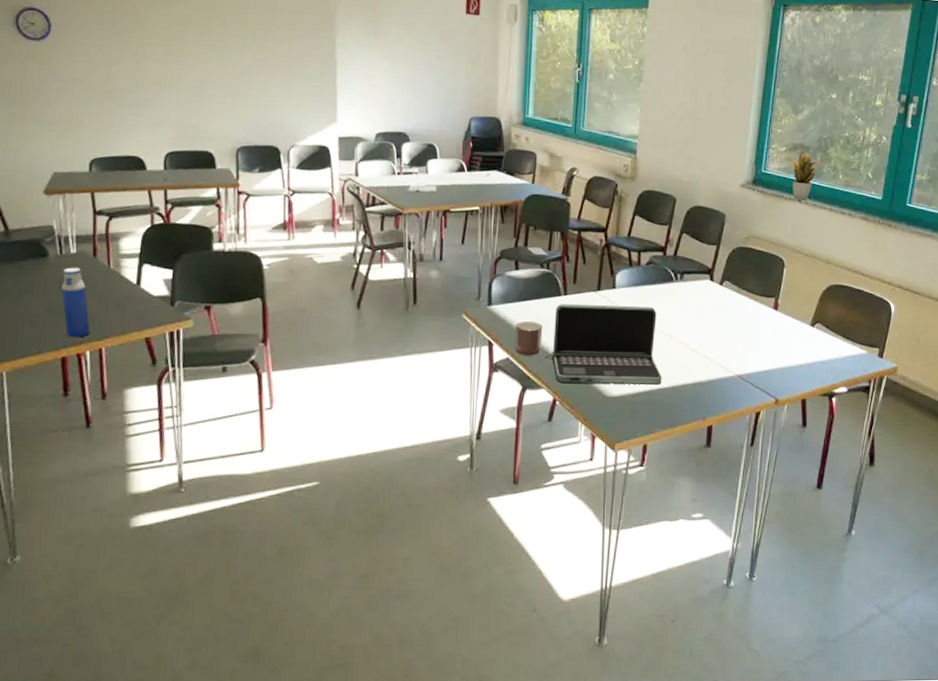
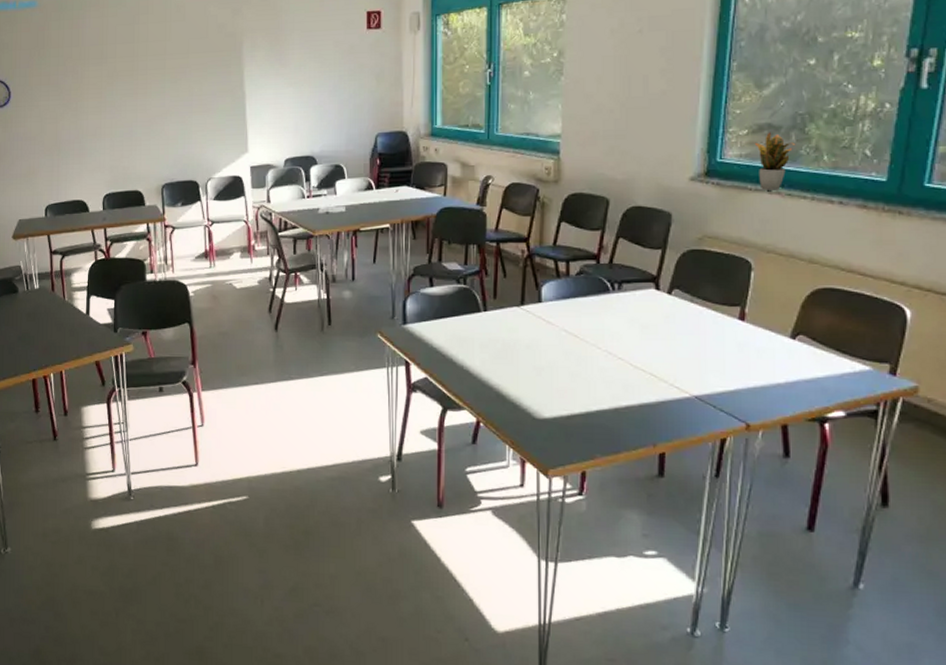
water bottle: present [61,267,91,338] -> none [29,301,53,362]
mug: present [514,321,543,357] -> none [432,340,462,377]
laptop: present [545,304,662,385] -> none [466,320,601,407]

